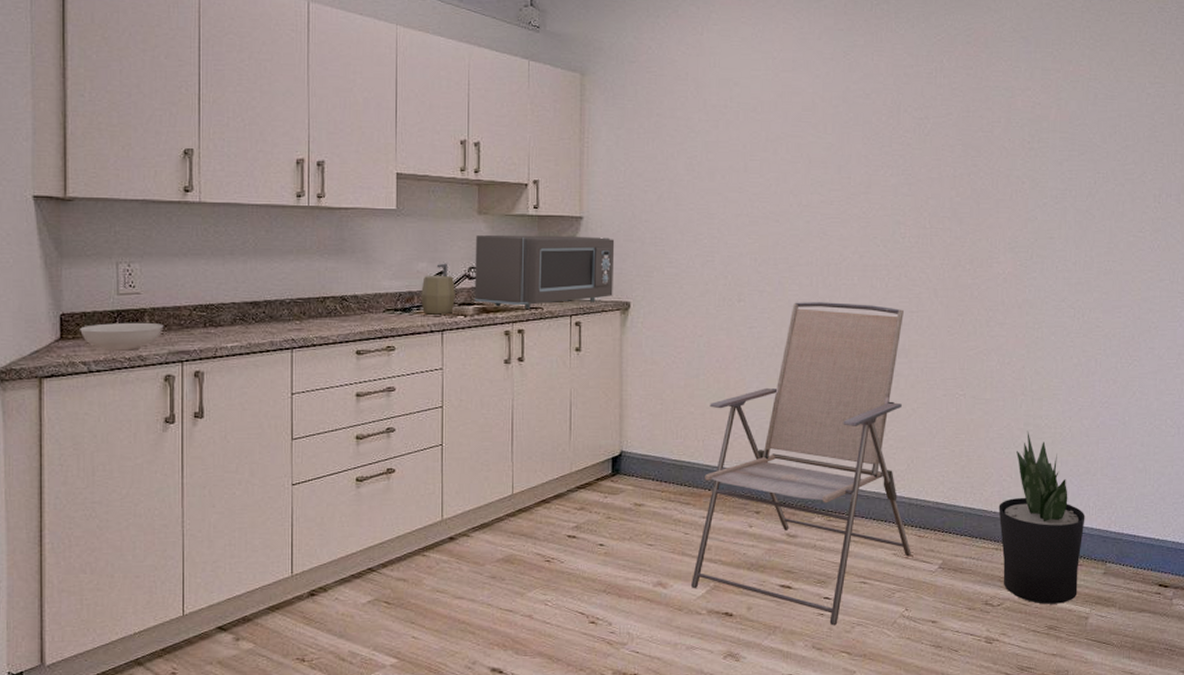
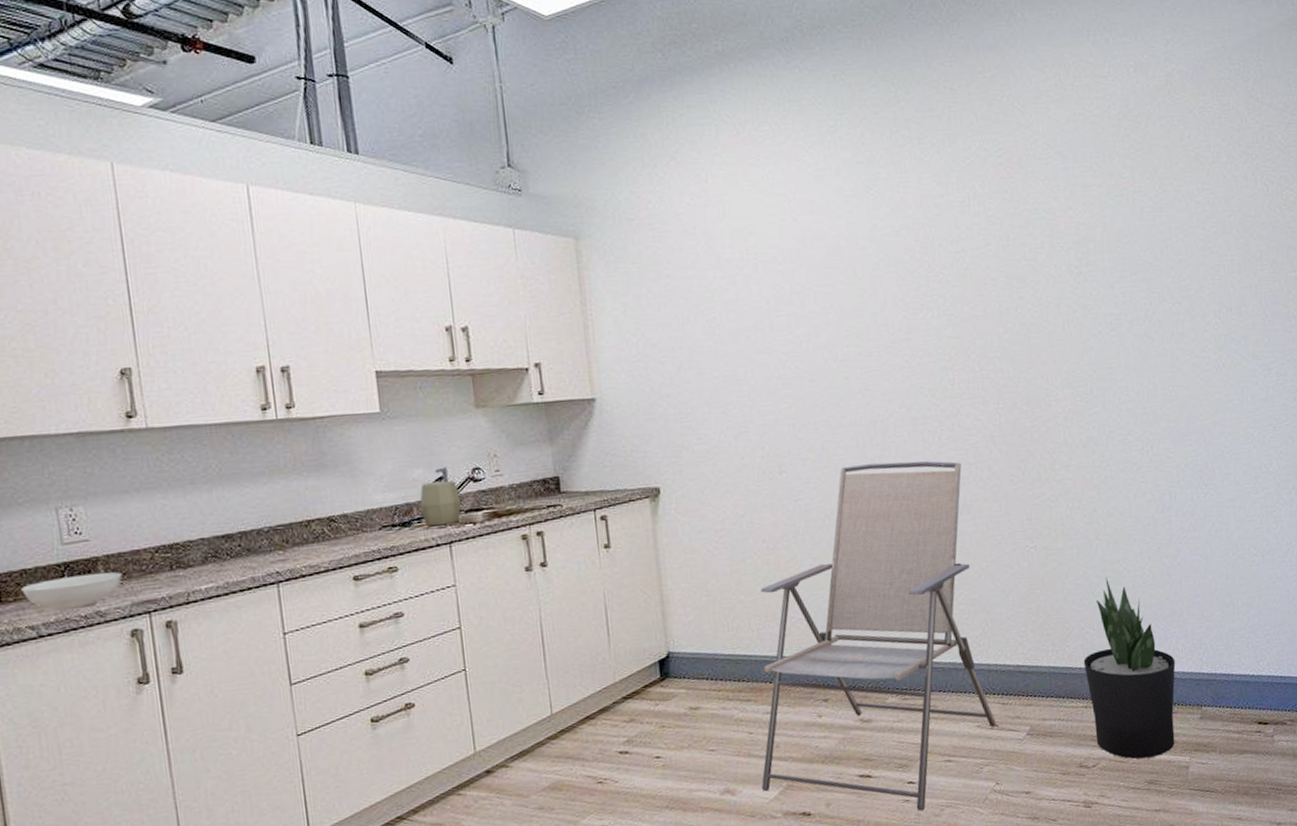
microwave: present [474,234,615,310] -> none [476,418,639,510]

